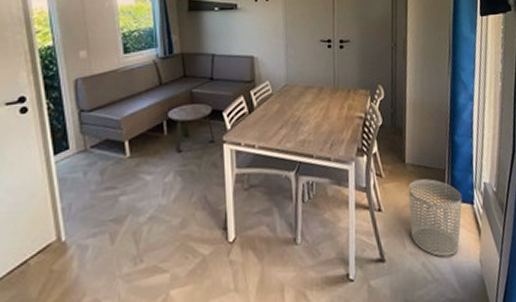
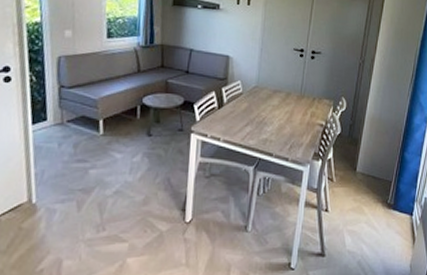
waste bin: present [408,179,462,257] -> none [352,188,403,258]

